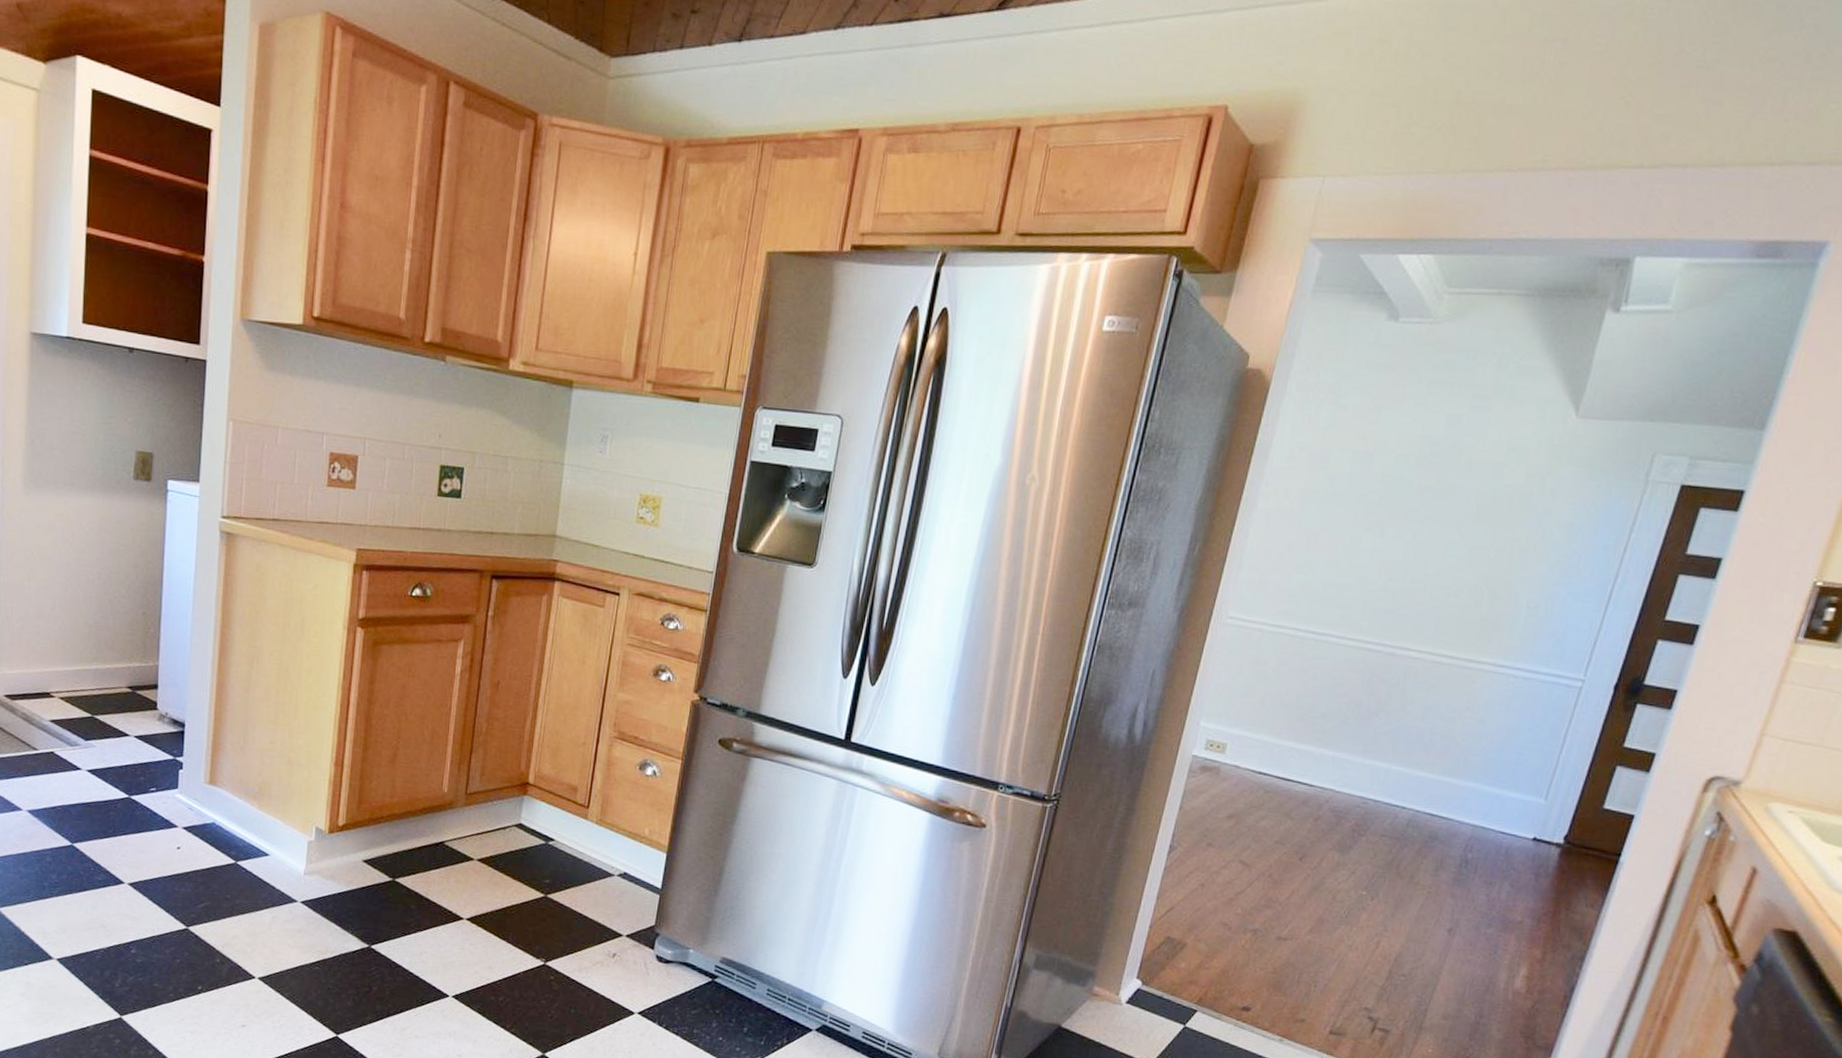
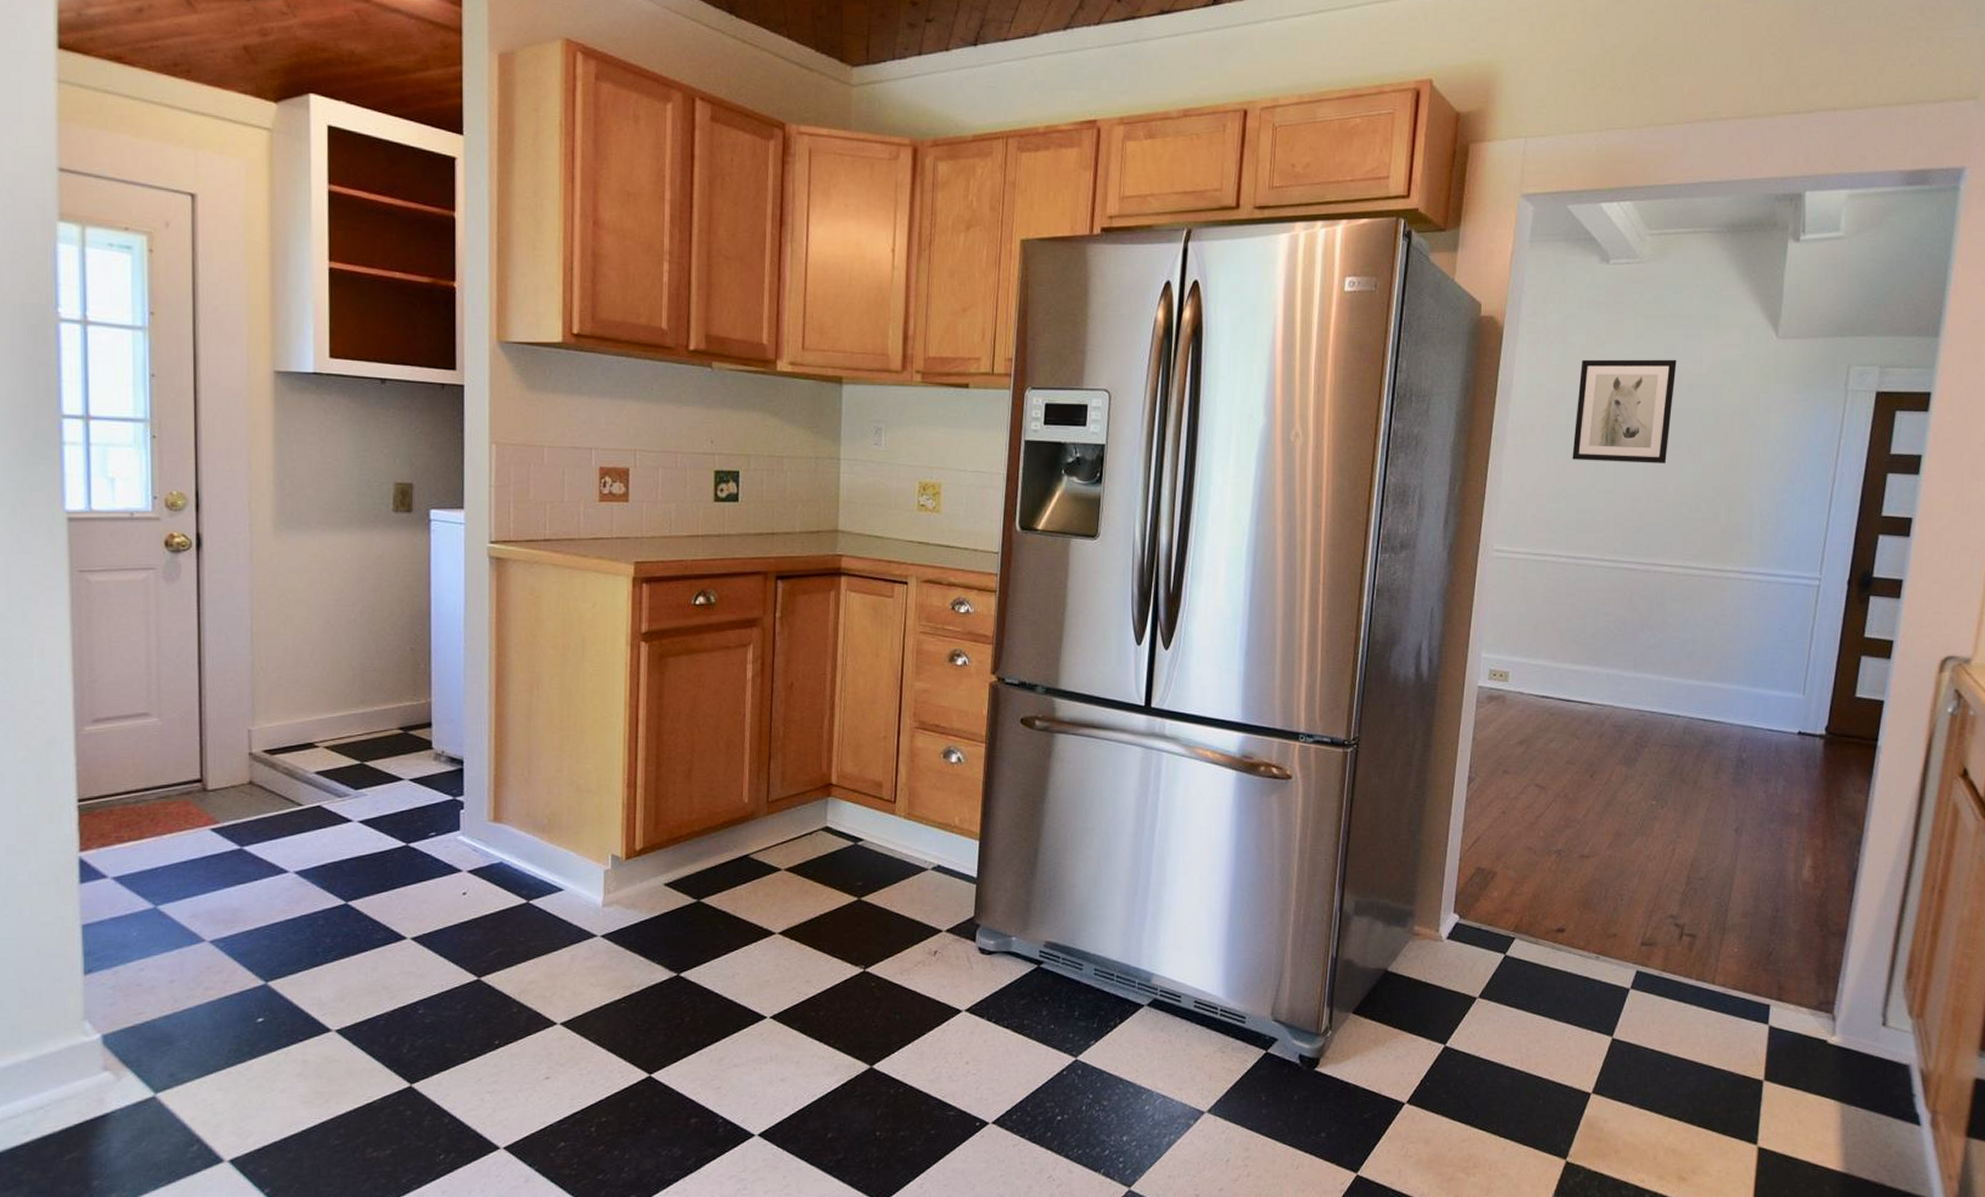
wall art: none [1326,423,1459,542] -> present [1572,359,1677,463]

